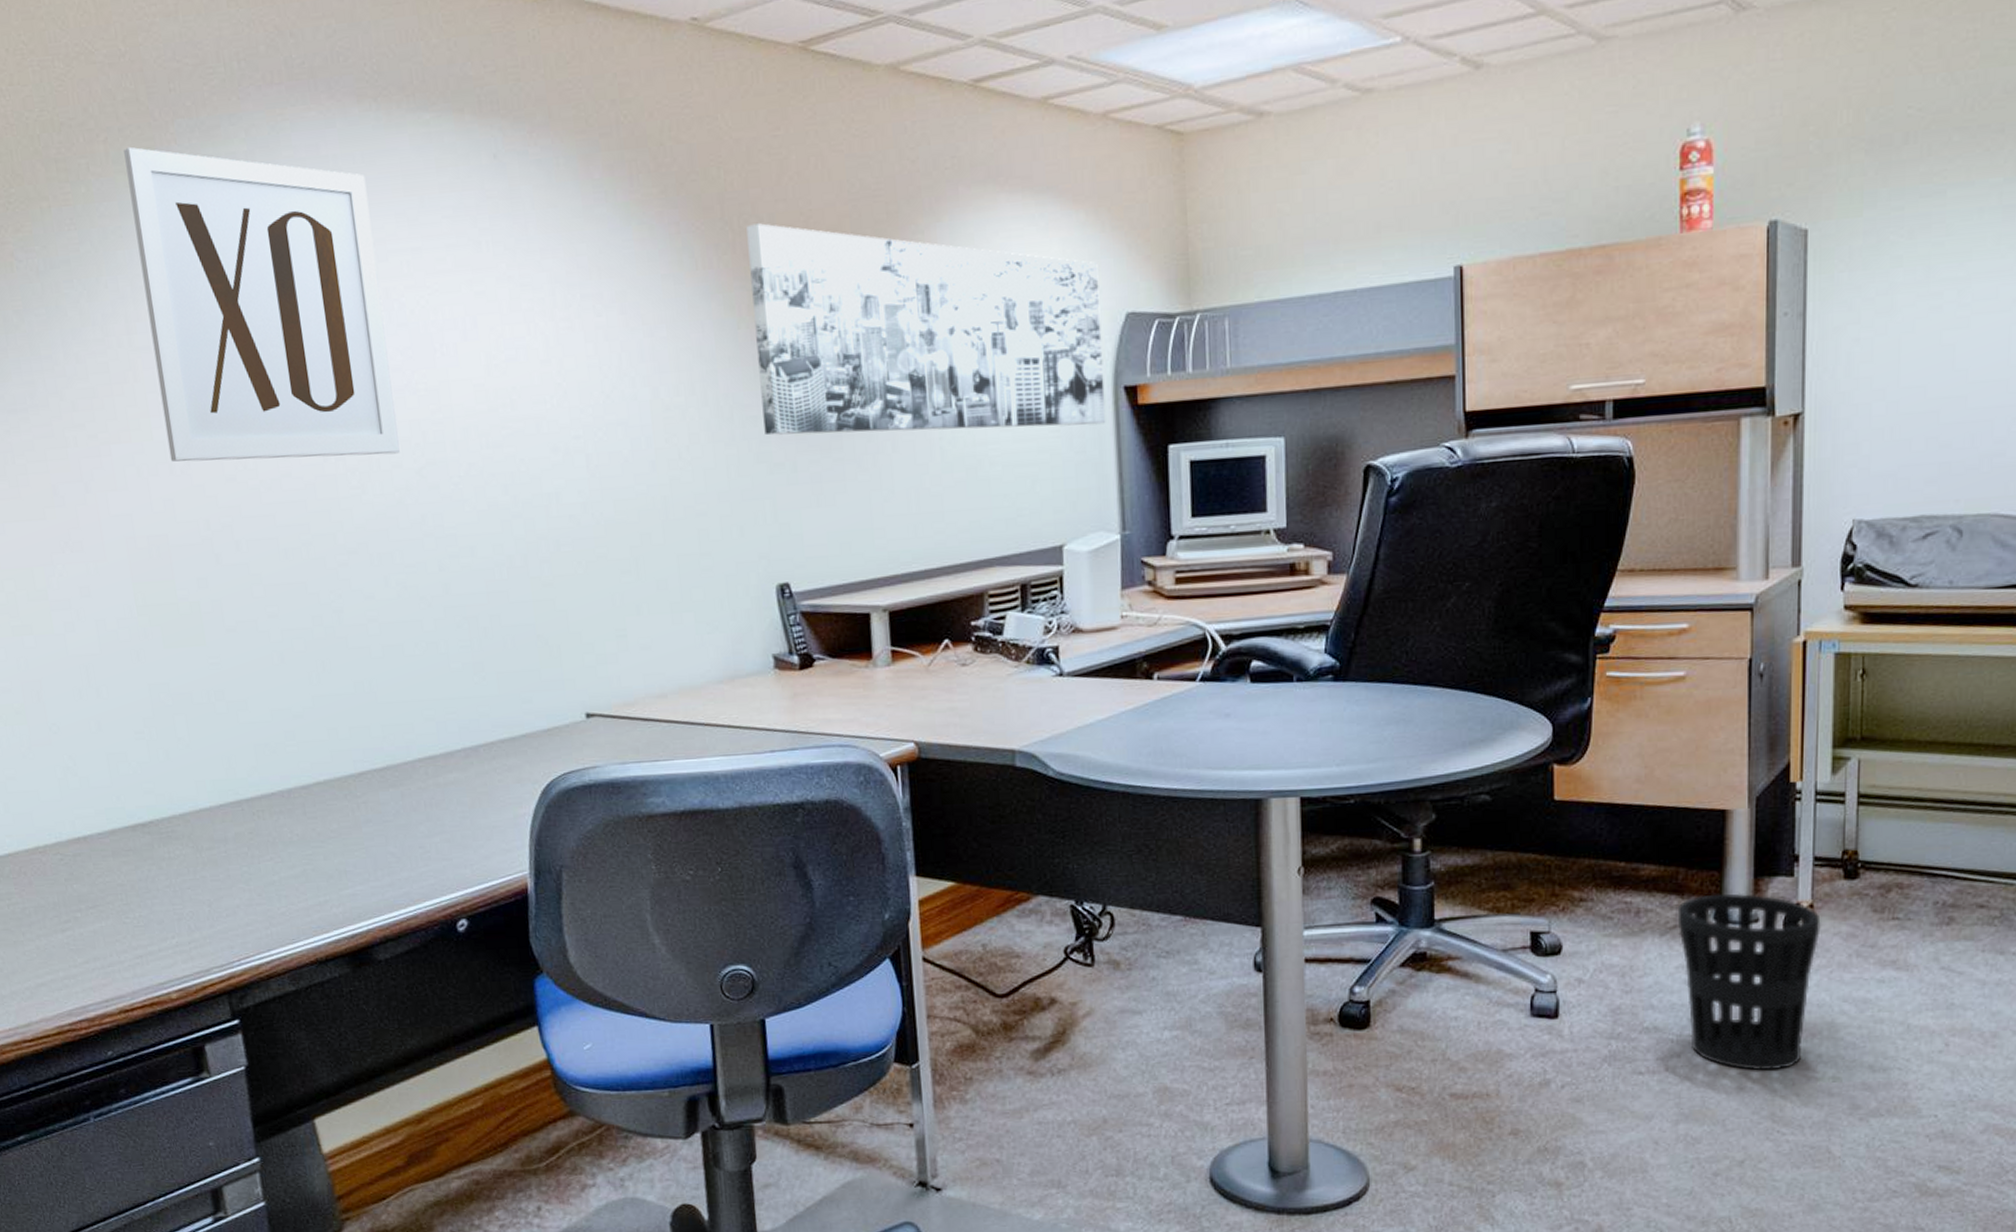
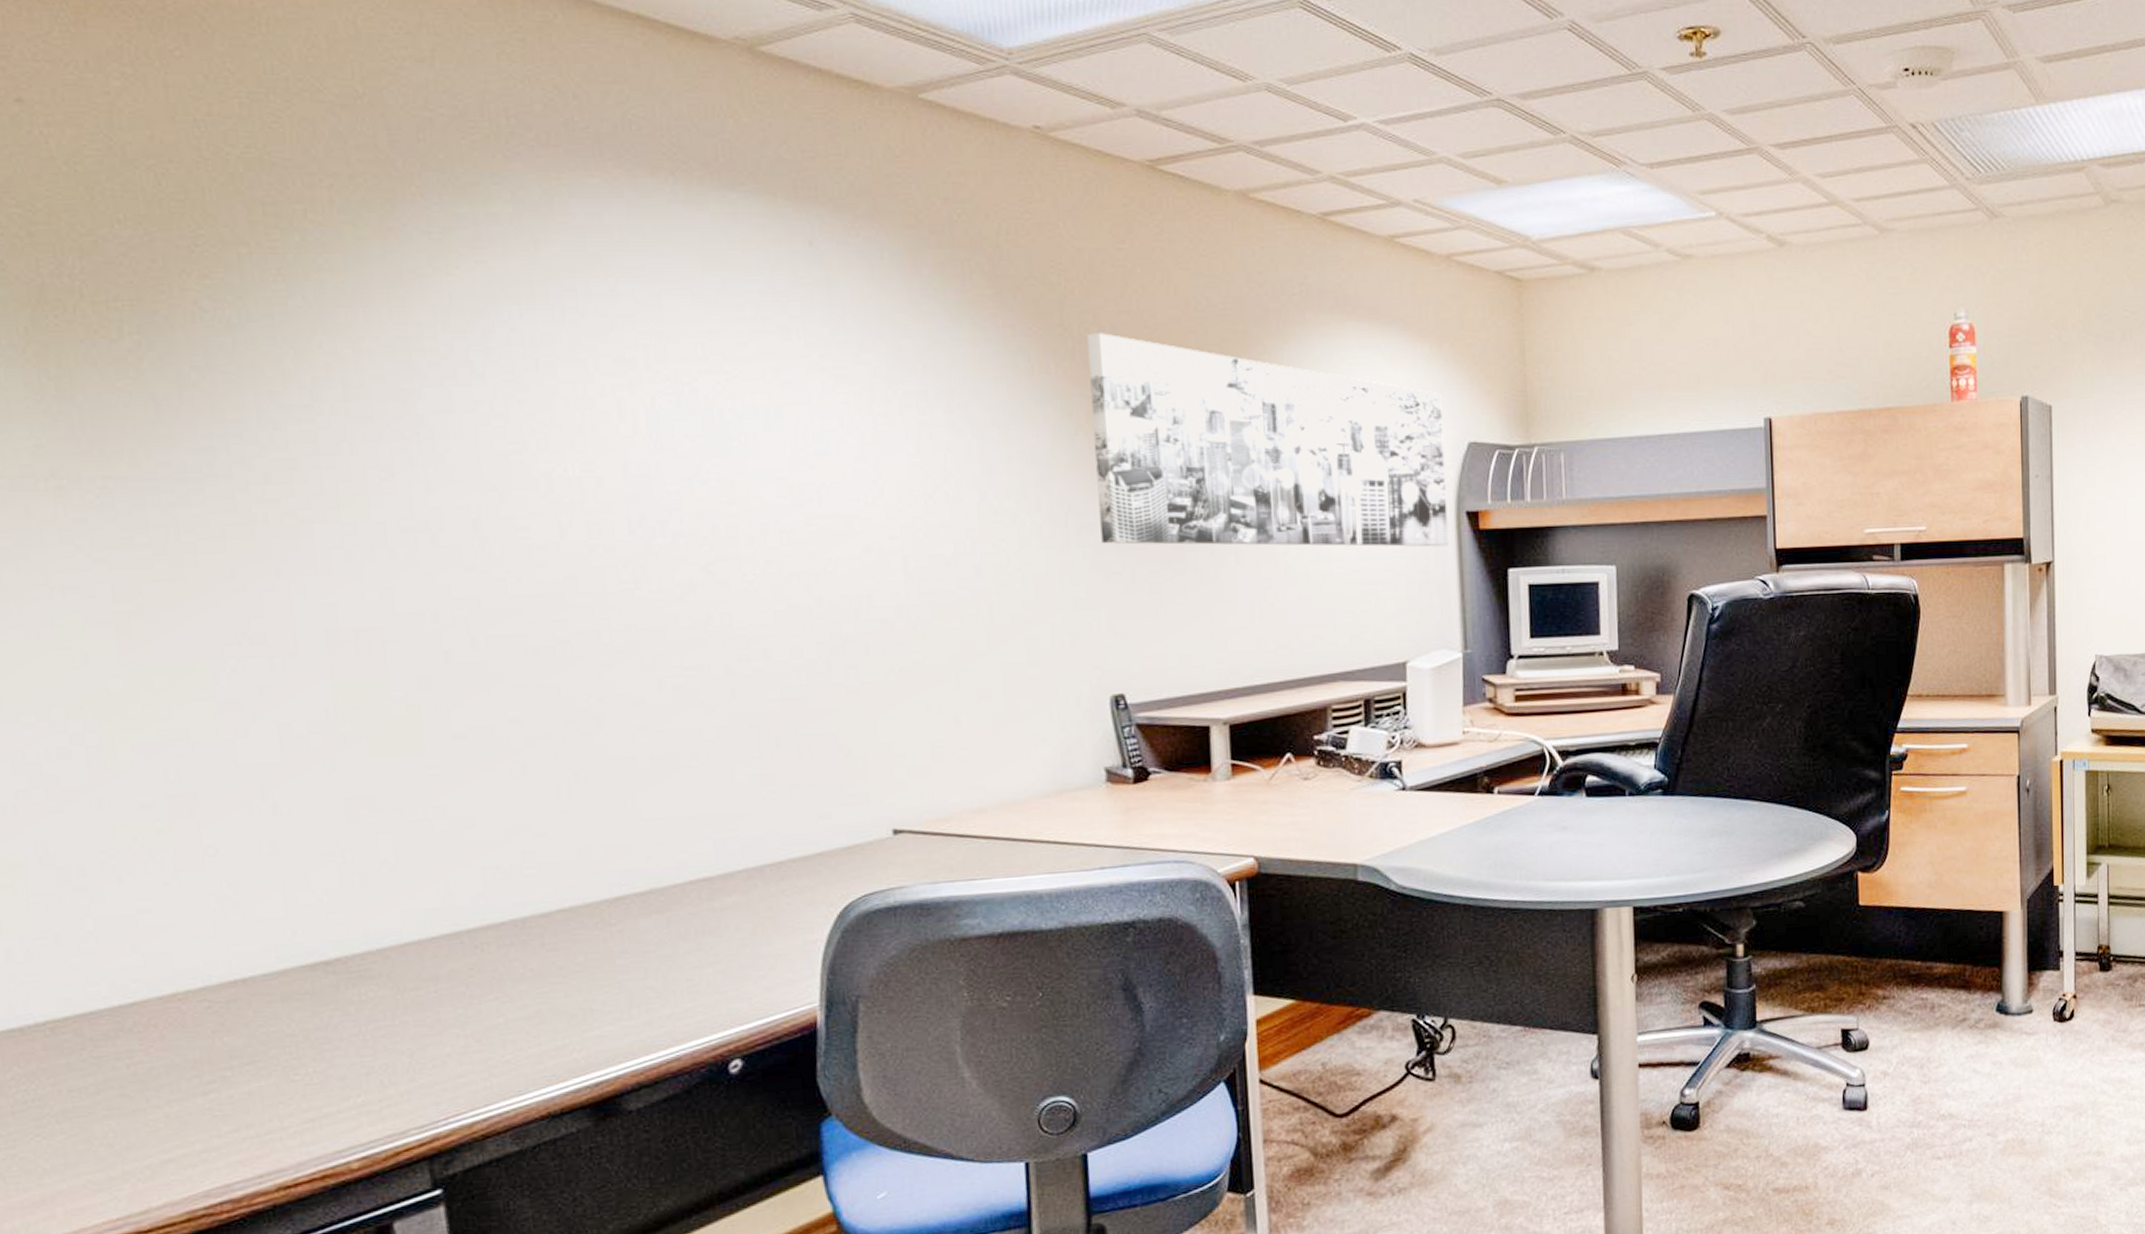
wall art: present [124,146,400,462] -> none [354,196,684,548]
wastebasket: present [1677,893,1821,1070] -> none [1965,986,2083,1150]

